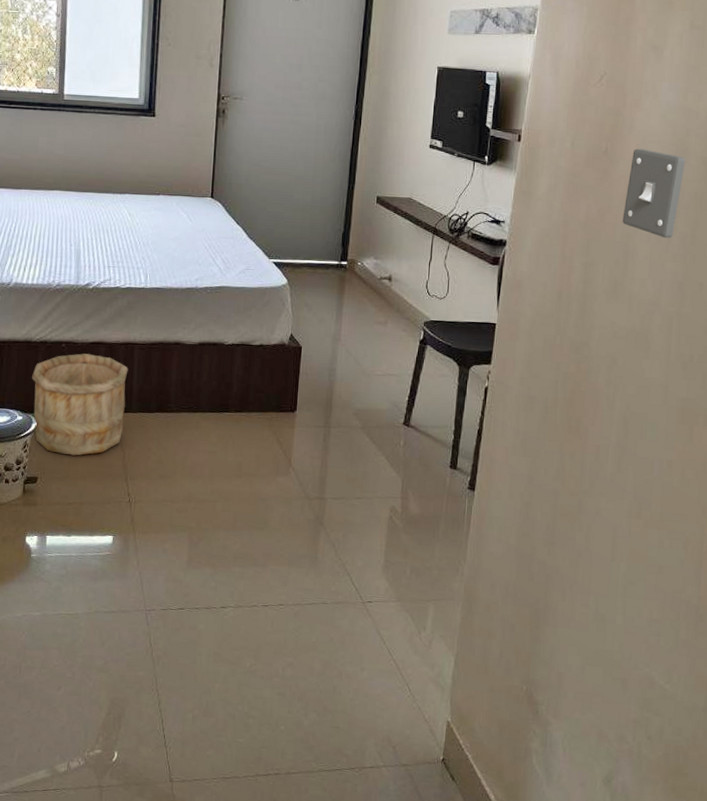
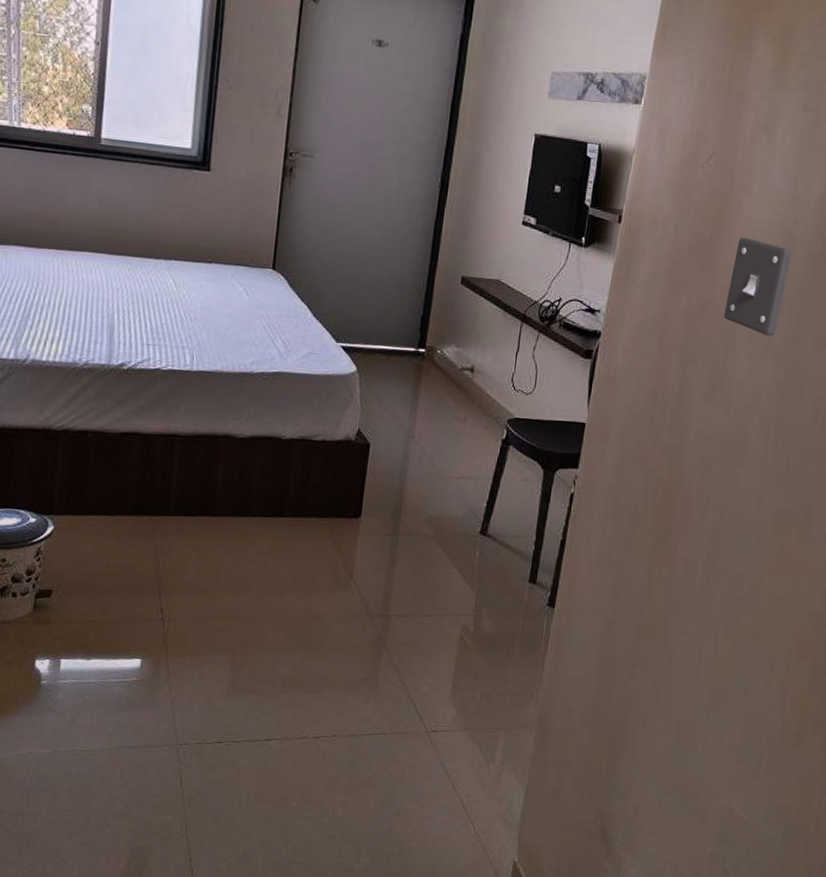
wooden bucket: present [31,353,128,456] -> none [48,445,167,566]

